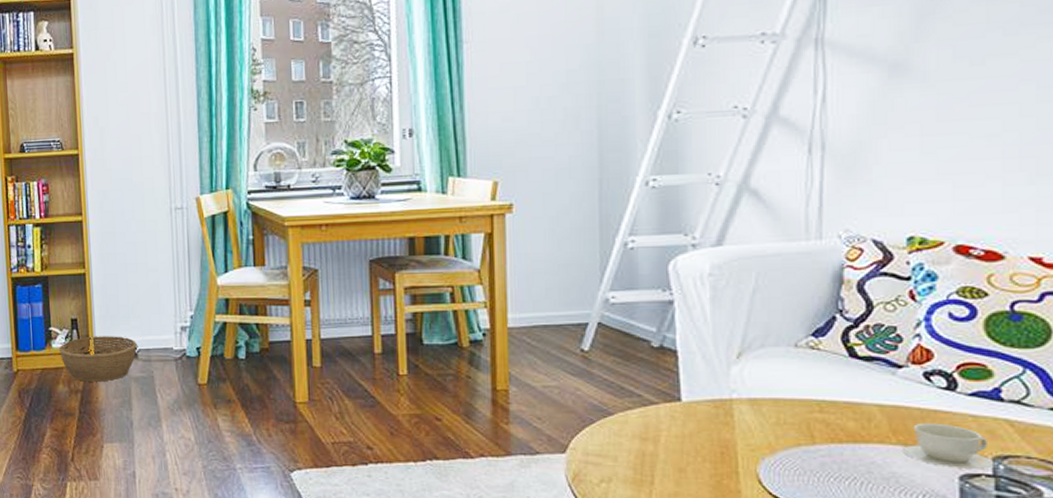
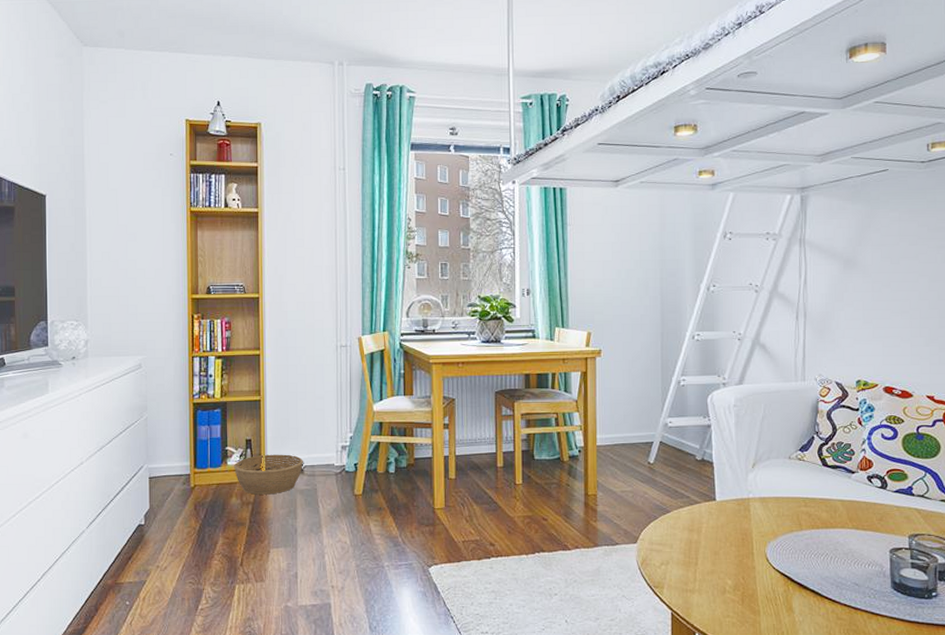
teacup: present [903,422,995,469] -> none [856,512,910,544]

